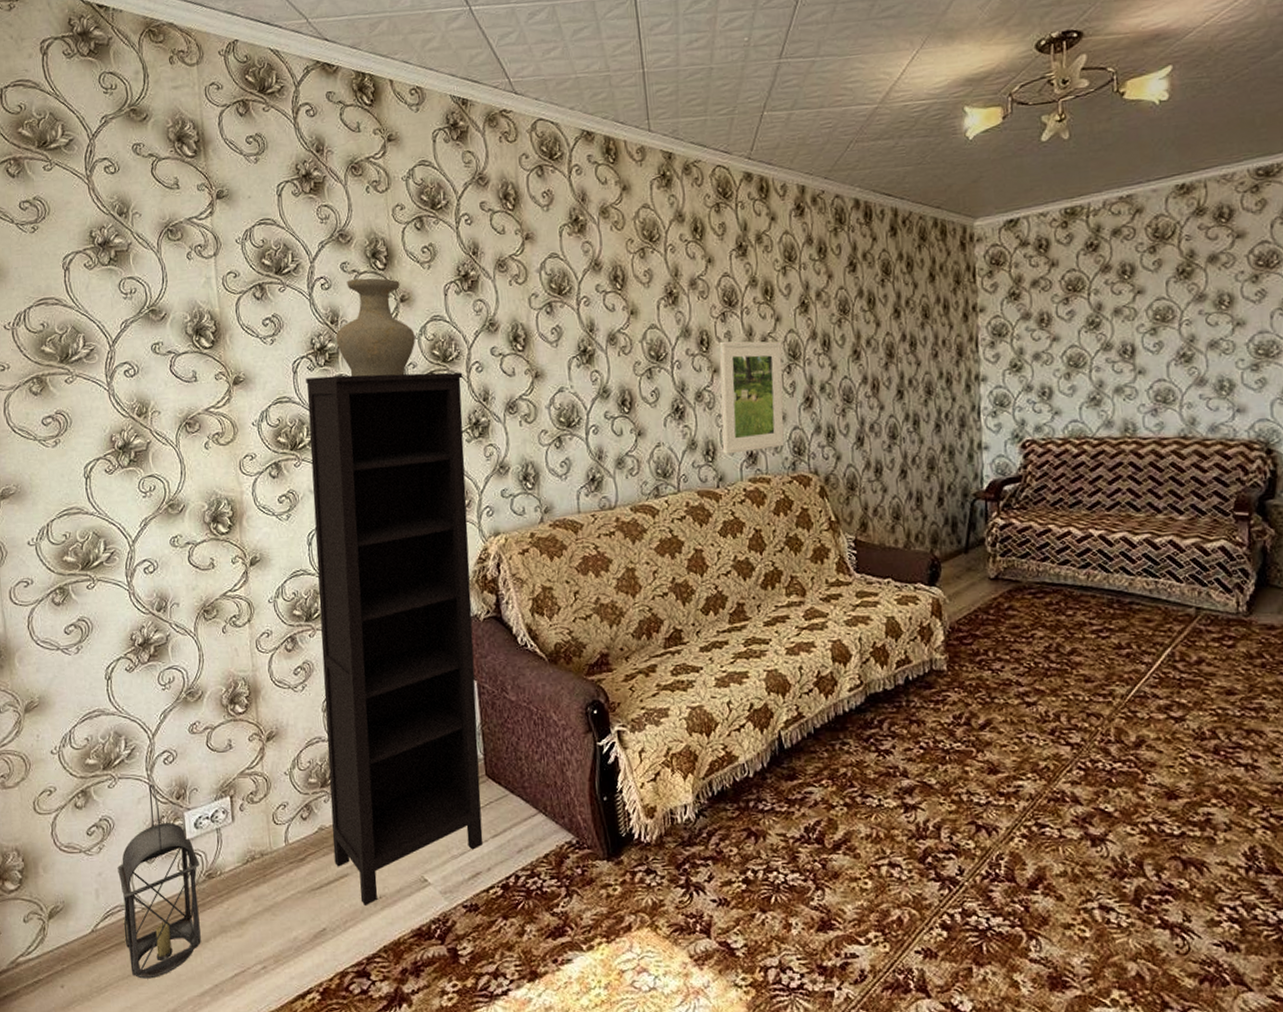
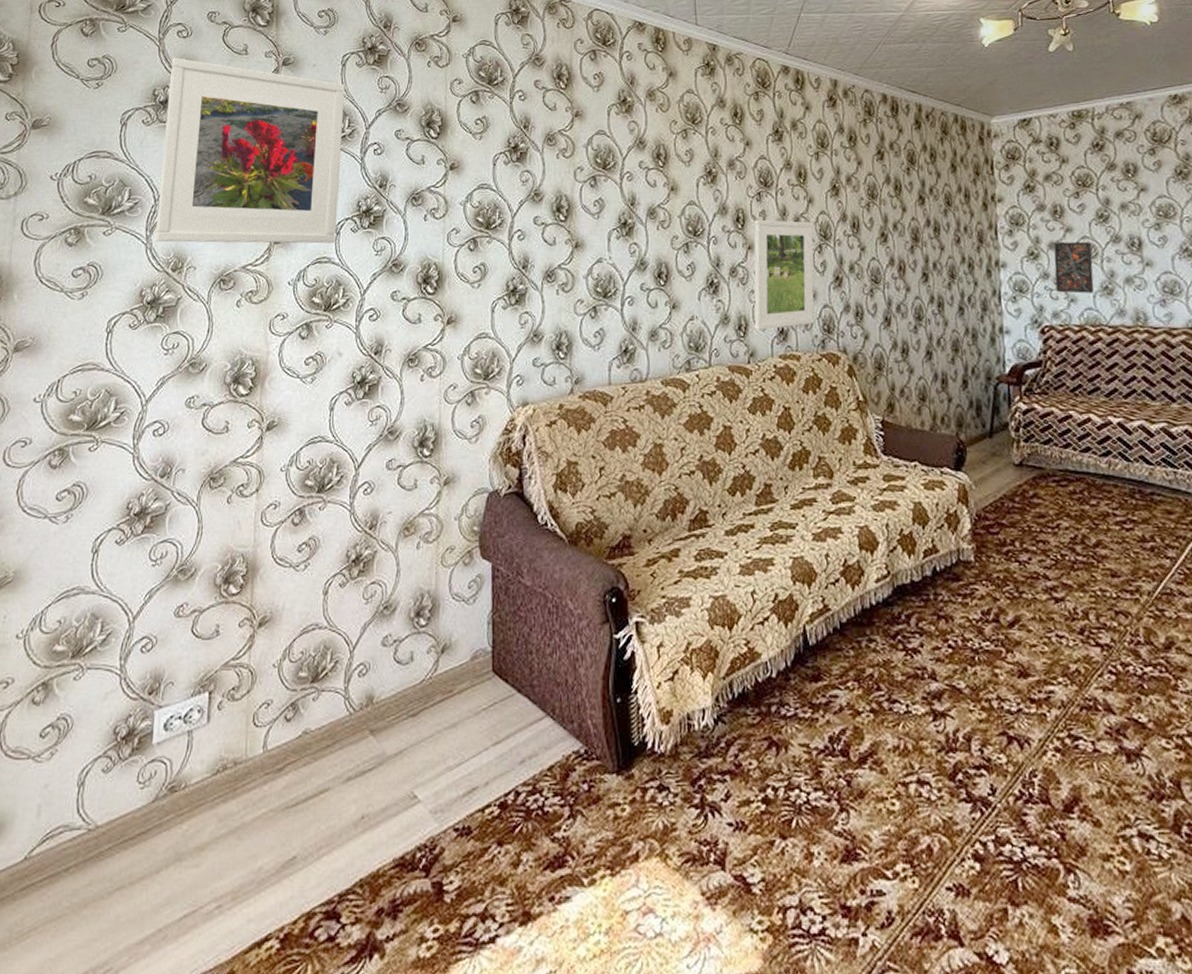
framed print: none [103,195,293,388] -> present [155,57,345,244]
lantern: present [117,783,201,979] -> none [62,675,163,921]
bookcase: present [306,372,483,907] -> none [316,238,504,829]
vase: present [335,278,415,377] -> none [382,145,461,241]
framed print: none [1038,351,1081,406] -> present [1053,241,1094,294]

